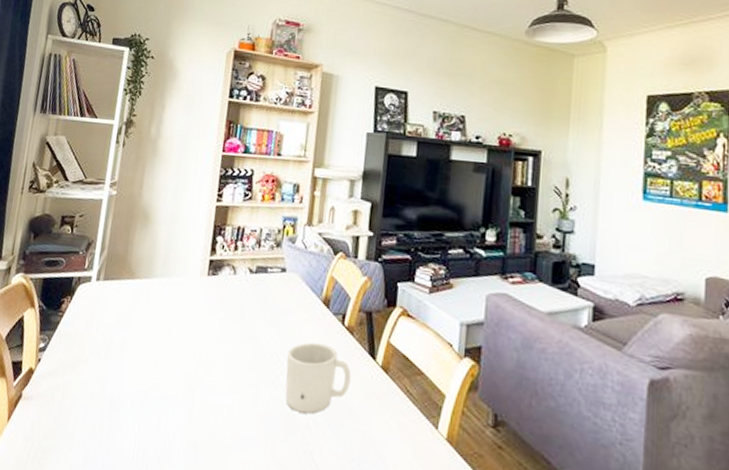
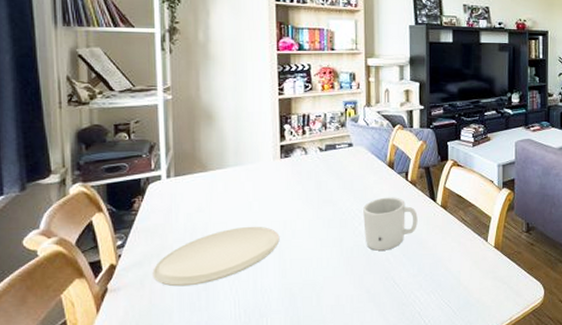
plate: none [63,350,193,411] -> present [152,226,280,287]

